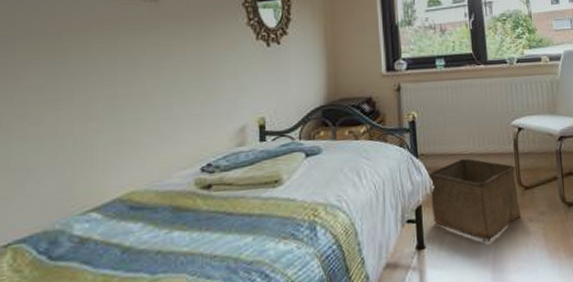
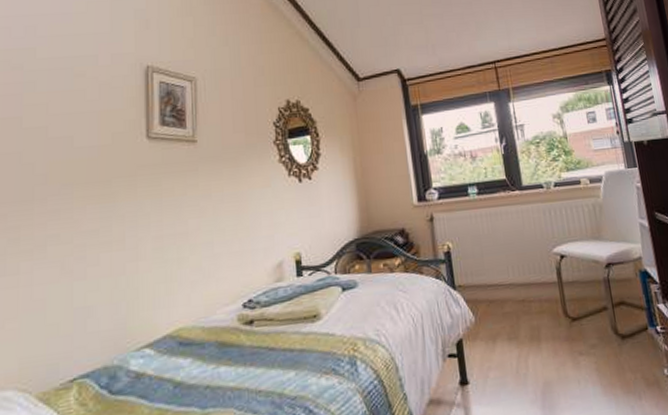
storage bin: present [428,158,520,242] -> none [467,289,569,377]

